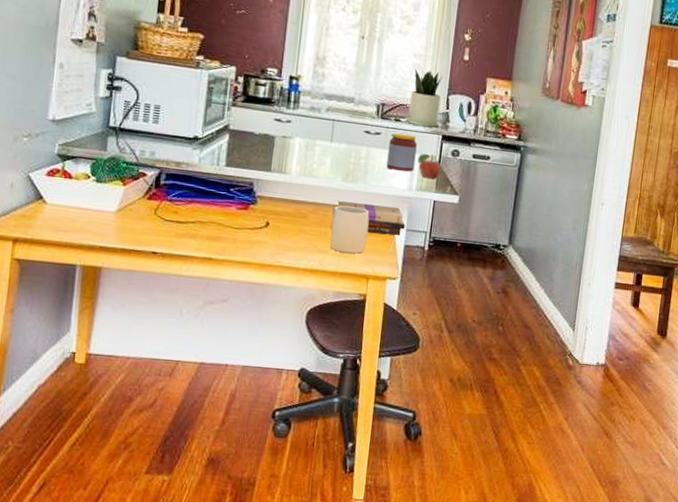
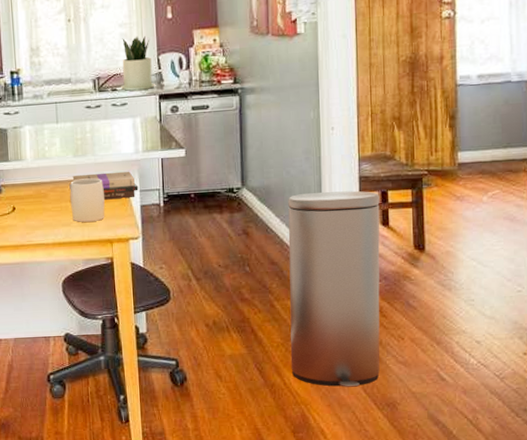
jar: present [386,132,417,172] -> none [110,100,138,138]
fruit: present [417,153,441,181] -> none [139,115,163,140]
pedal bin: none [526,262,635,462] -> present [288,190,380,387]

